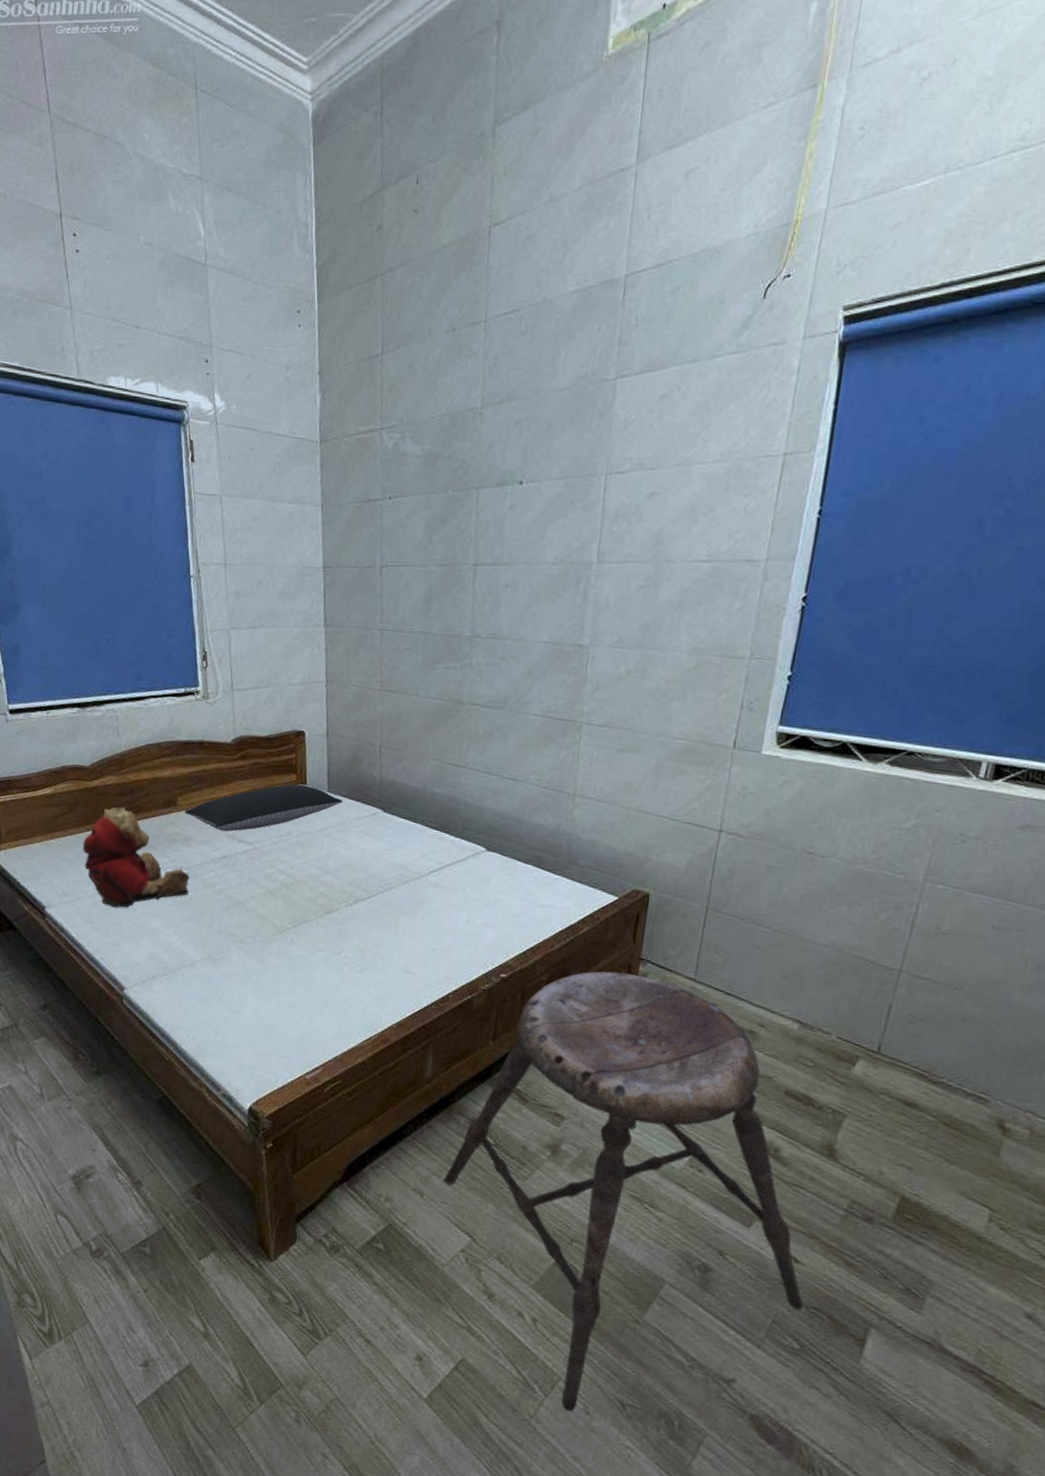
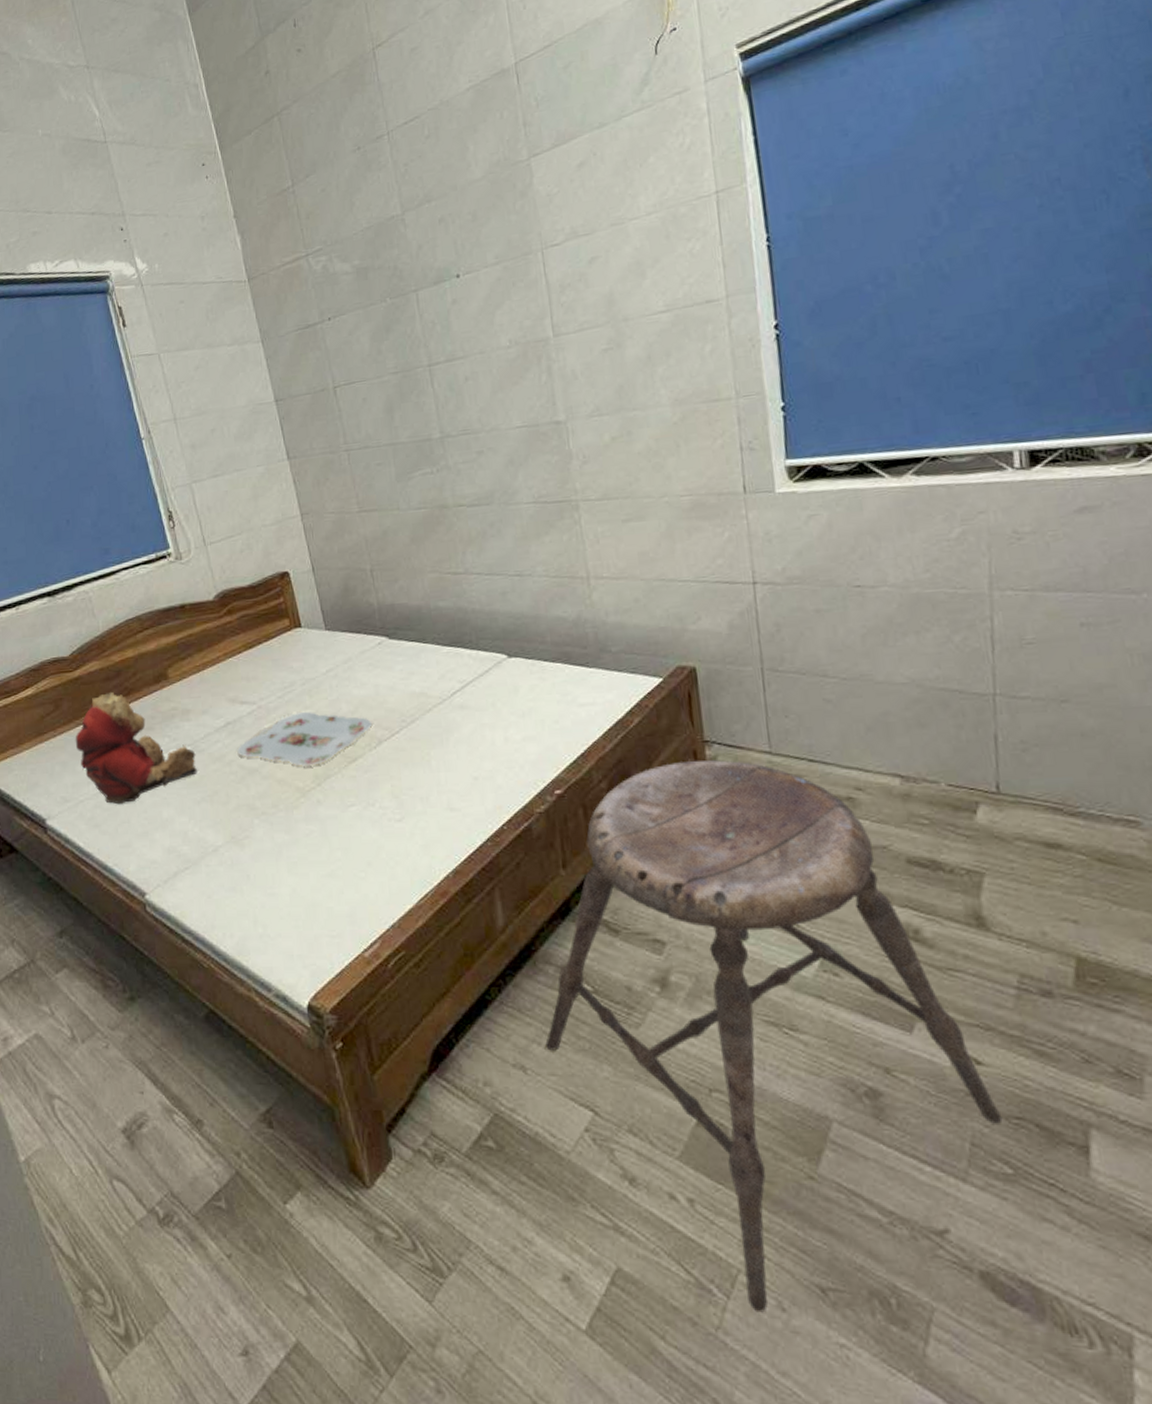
pillow: present [184,784,343,832] -> none [177,627,344,697]
serving tray: none [227,860,352,910] -> present [237,712,372,767]

